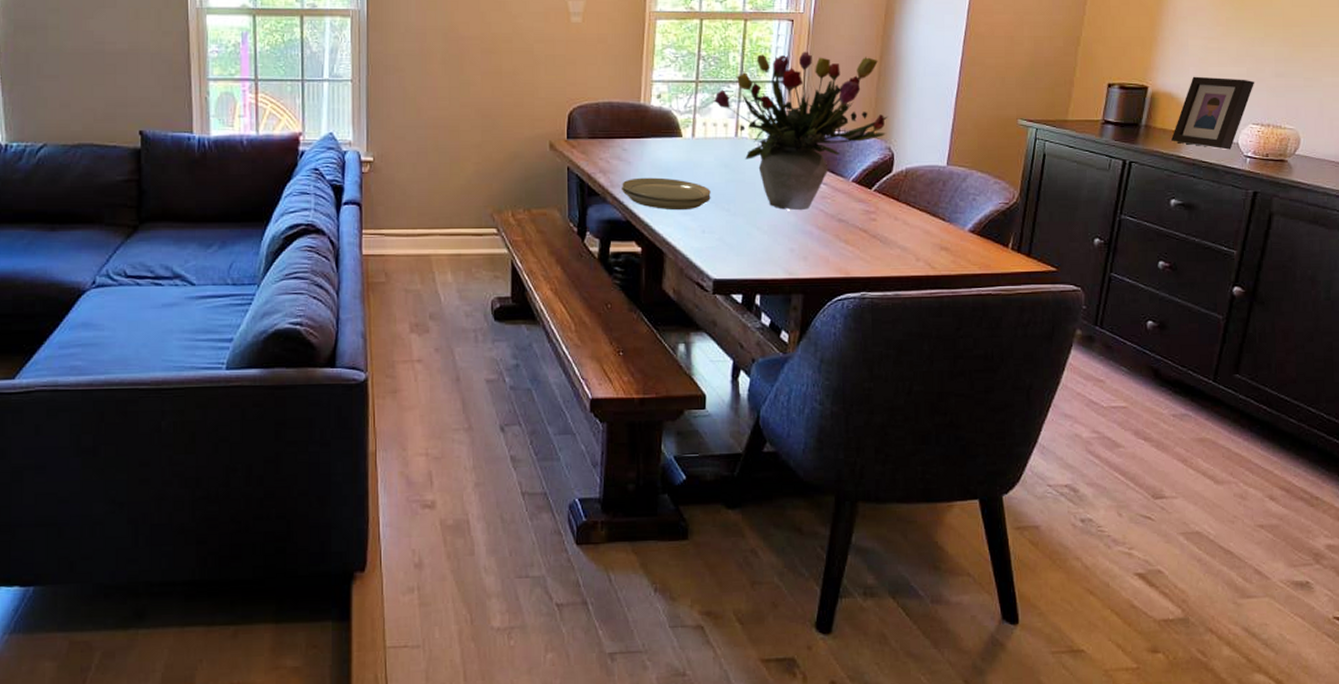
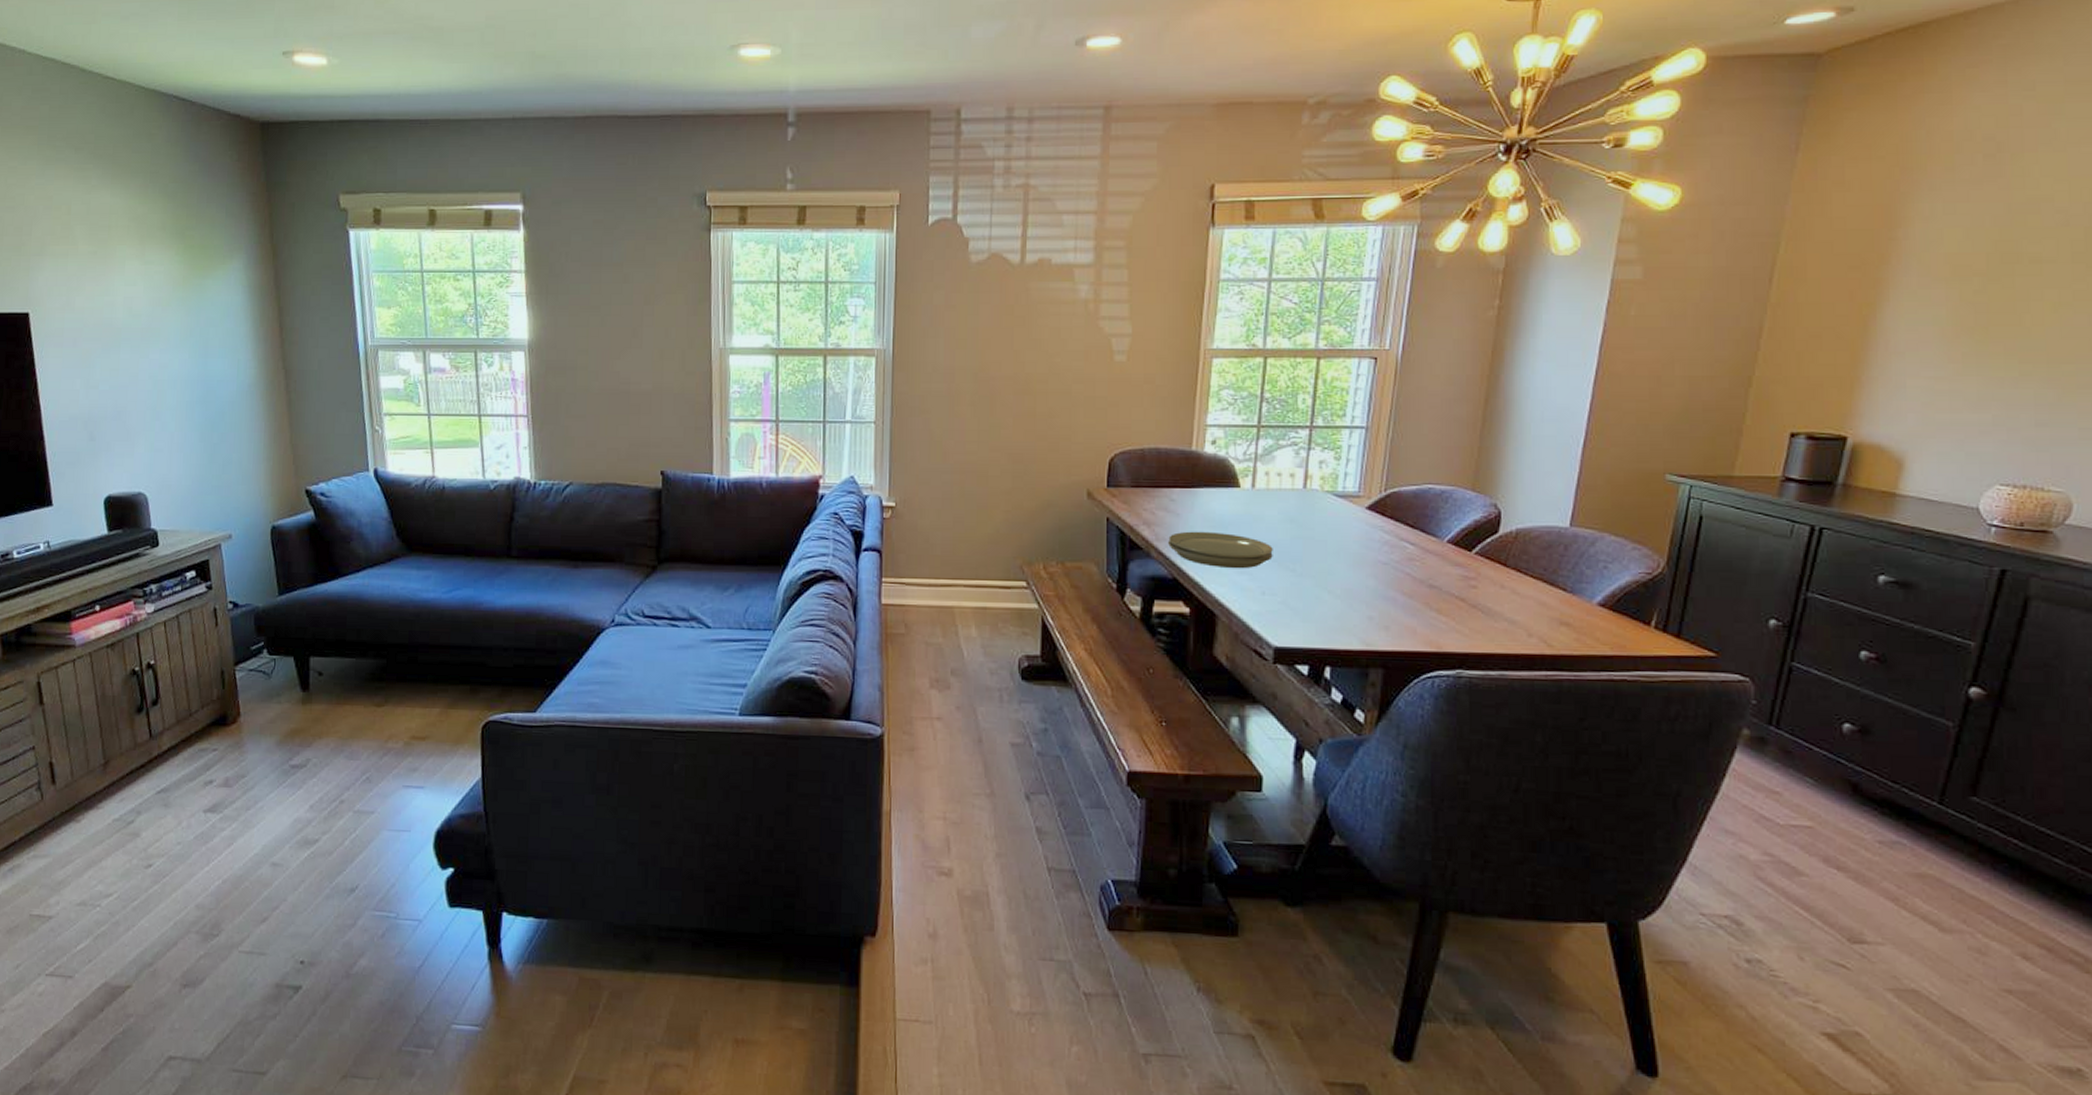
flower arrangement: present [714,51,888,211] -> none [1279,393,1494,574]
picture frame: present [1170,76,1255,150] -> none [1879,425,2005,516]

